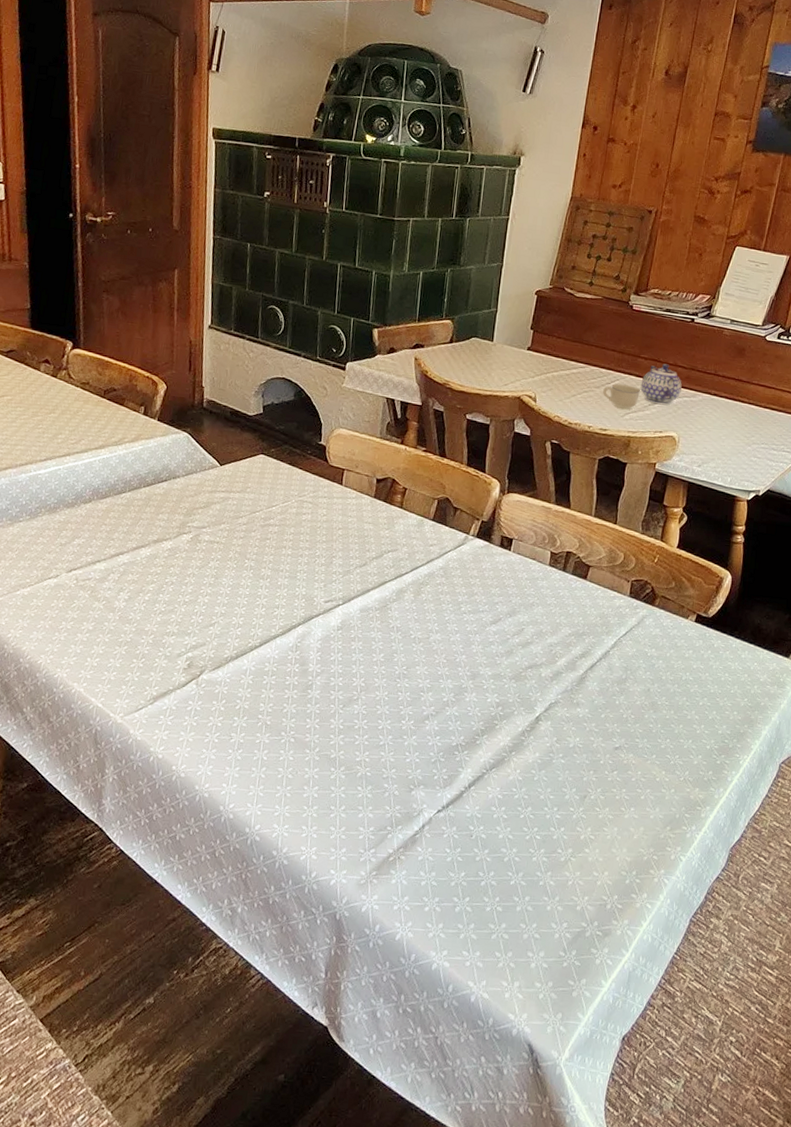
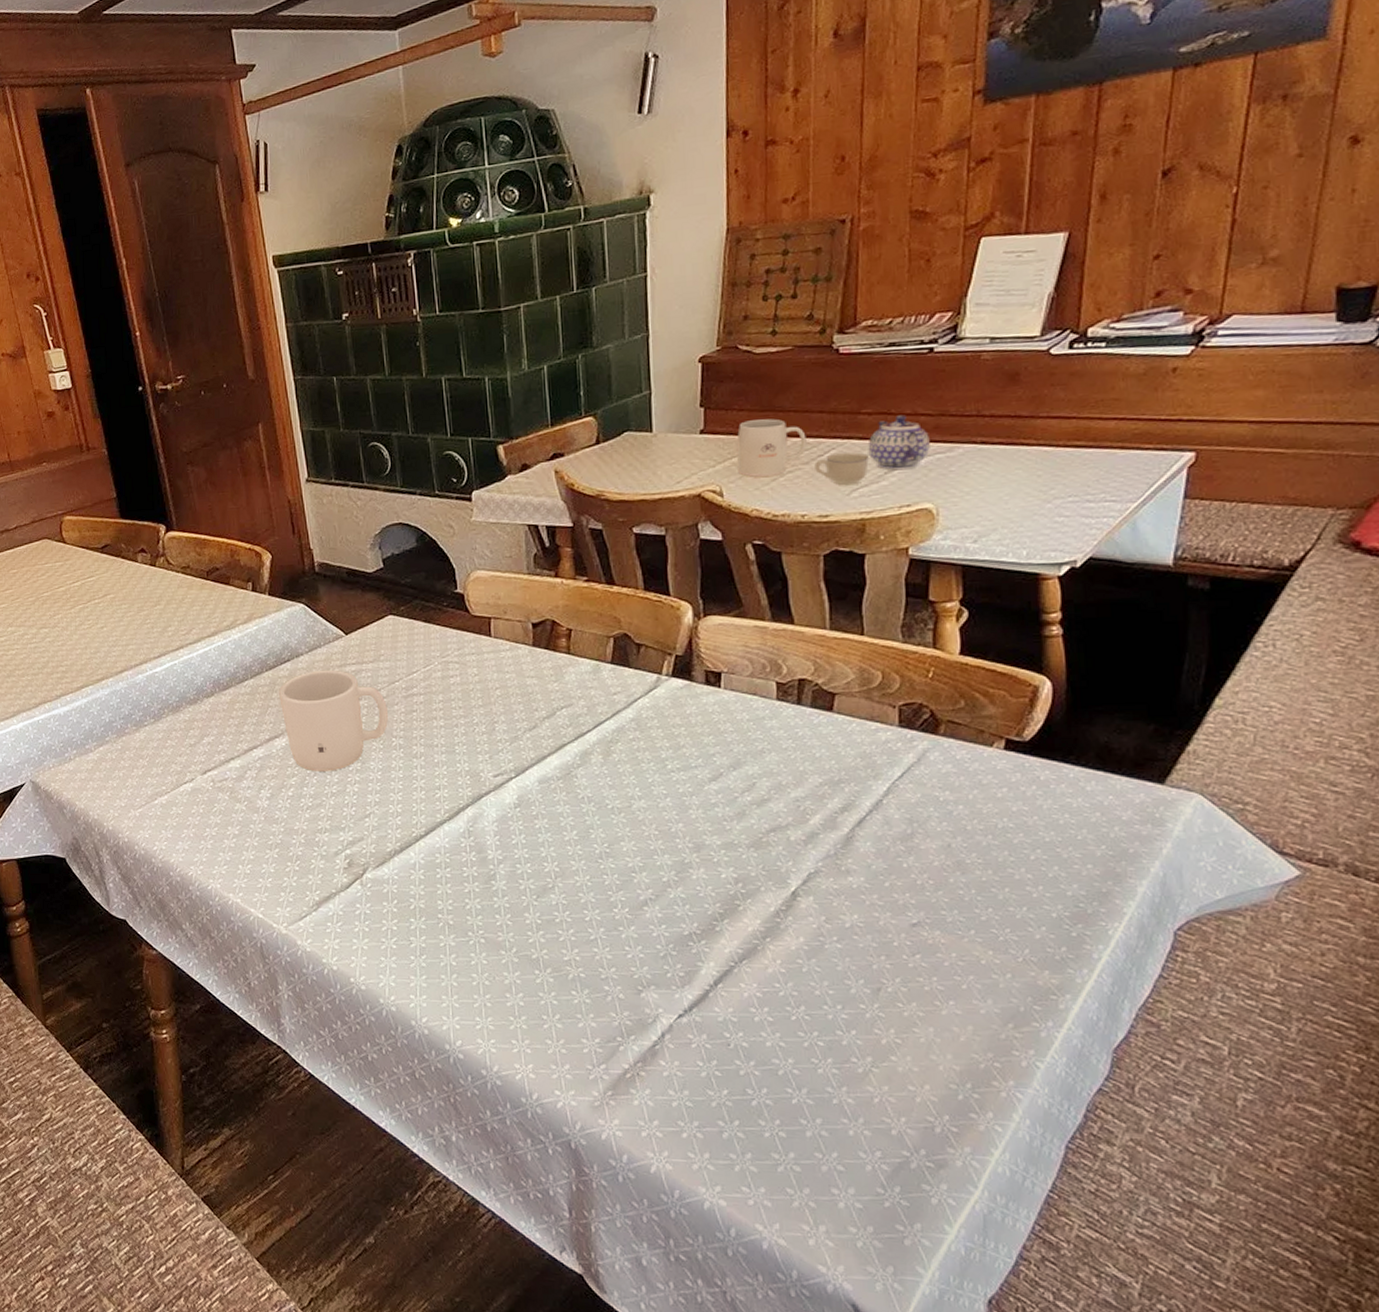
mug: none [151,492,246,583] -> present [279,669,388,771]
mug: none [549,346,601,393] -> present [736,419,807,478]

